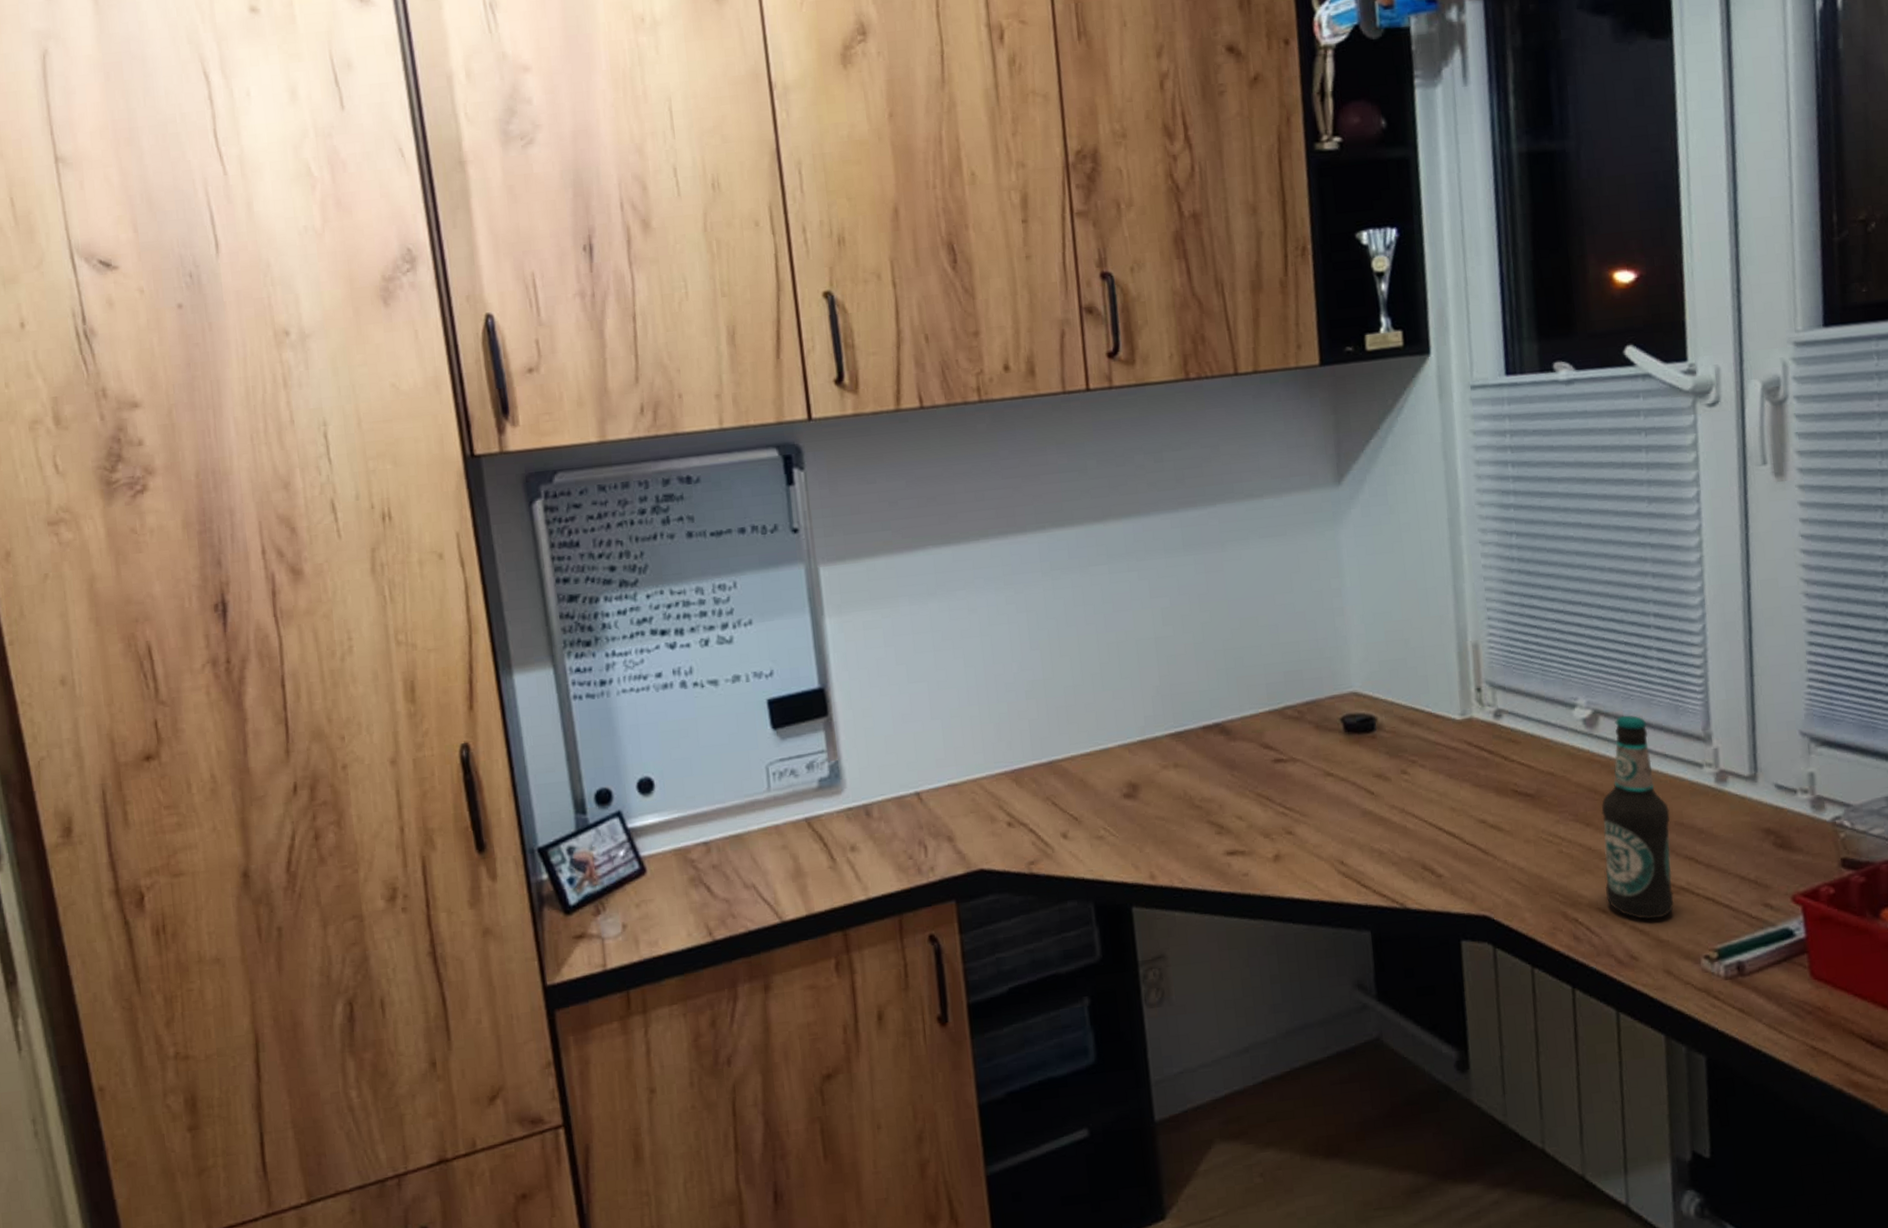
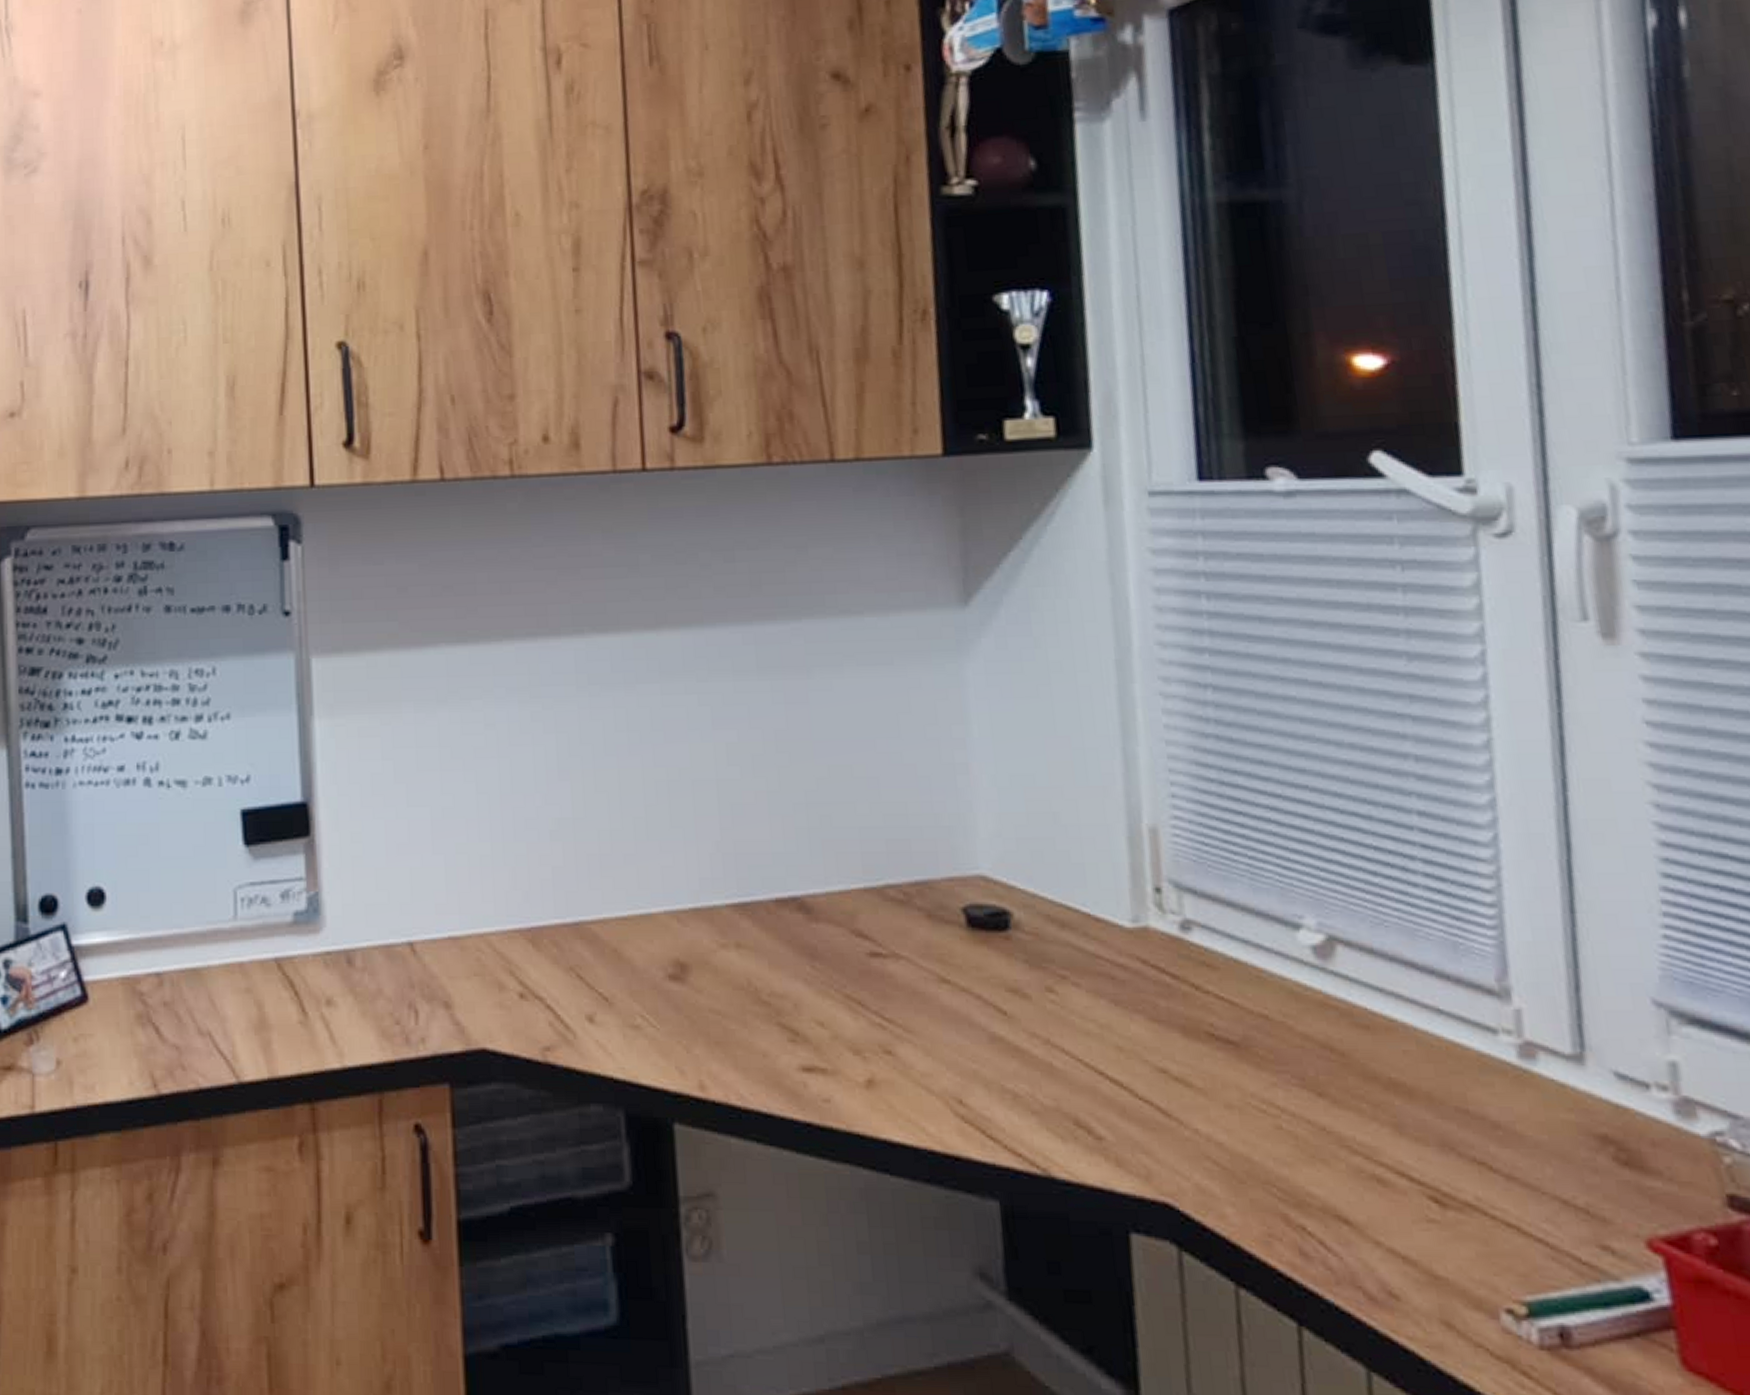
bottle: present [1601,715,1674,920] -> none [1340,947,1456,1244]

